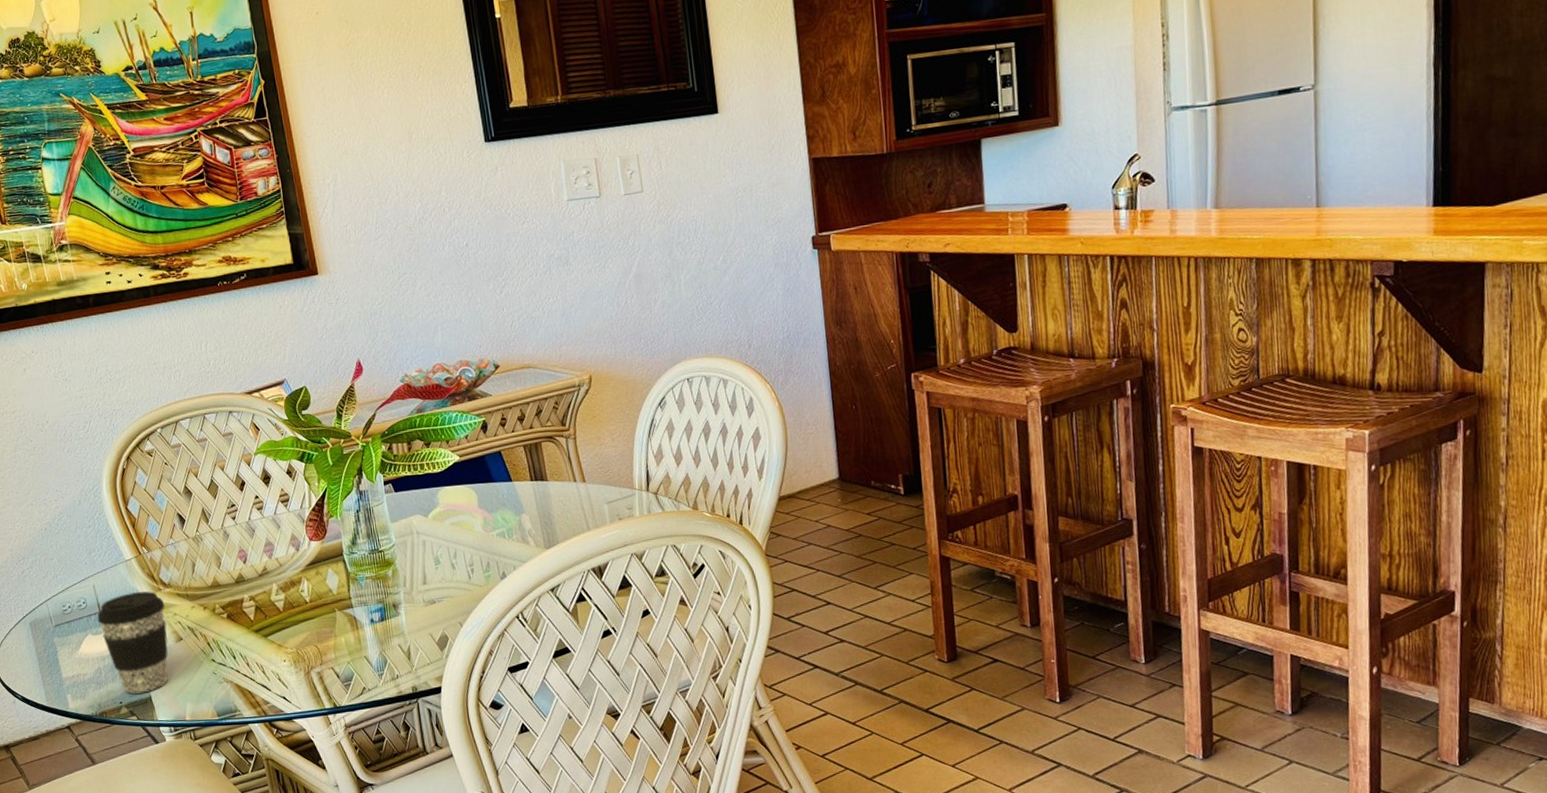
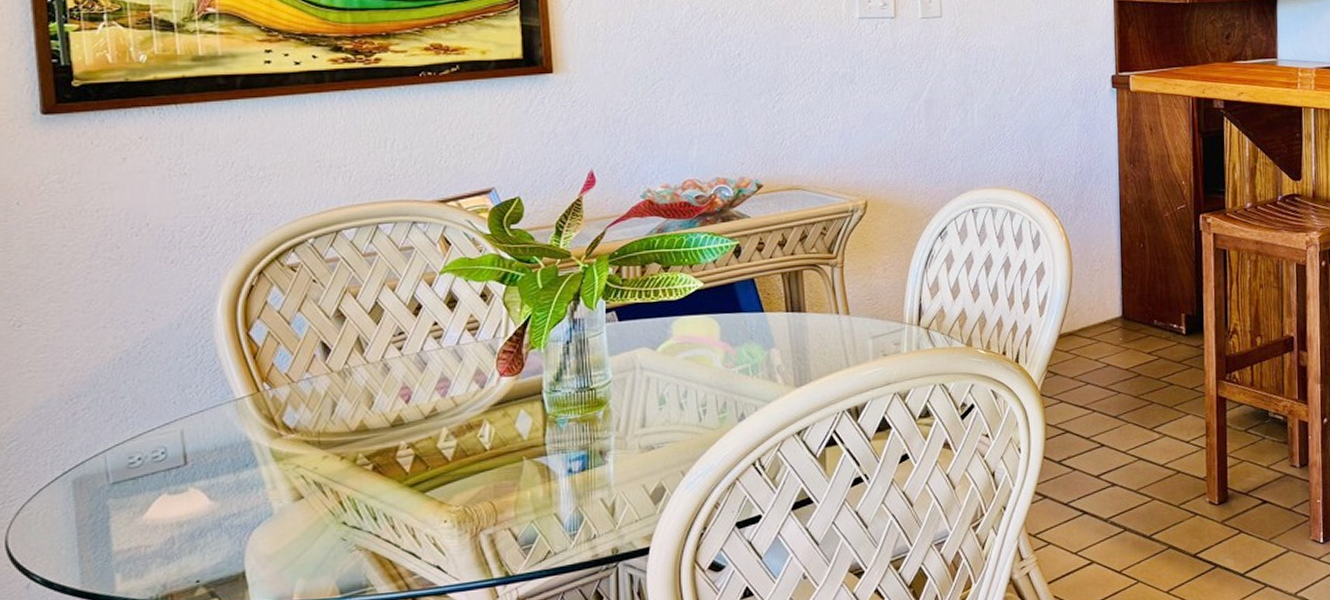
coffee cup: present [97,591,168,694] -> none [180,438,284,569]

